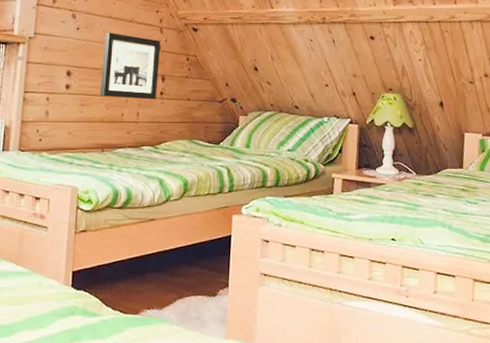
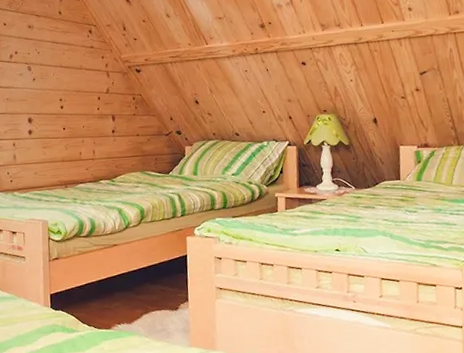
wall art: present [99,32,161,100] -> none [58,80,110,139]

